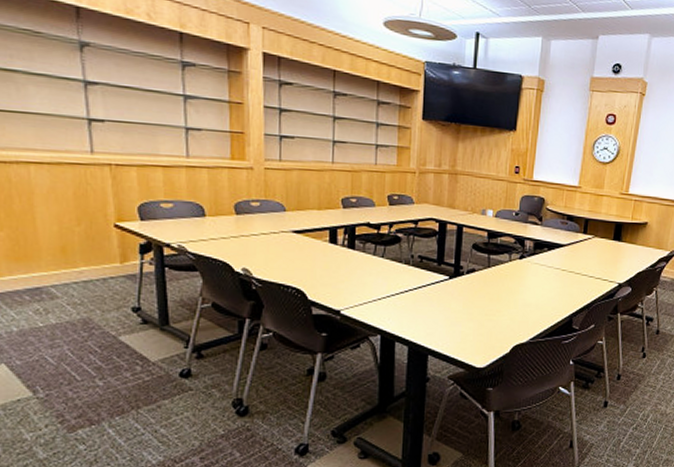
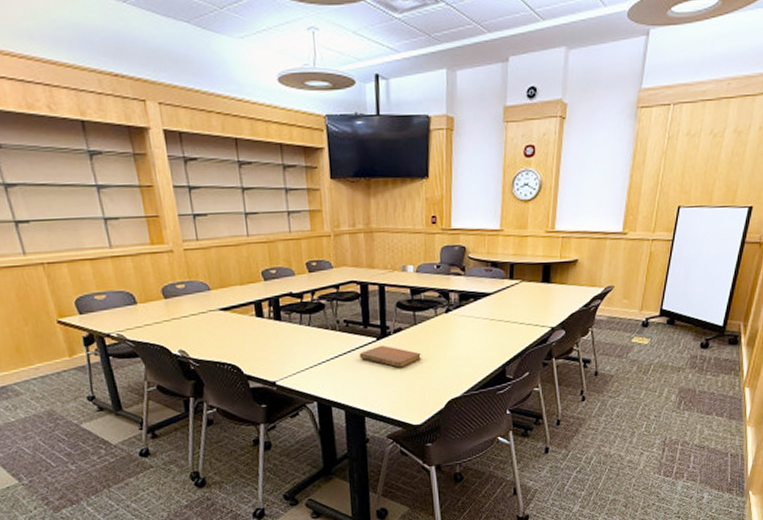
notebook: none [430,284,491,308] -> present [359,345,421,368]

